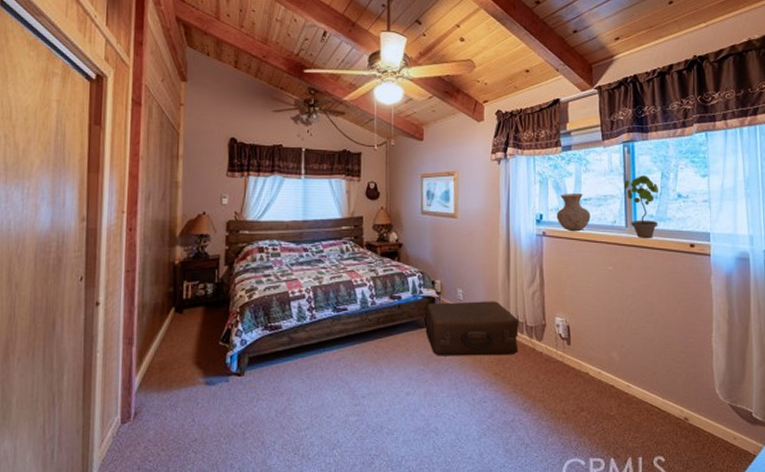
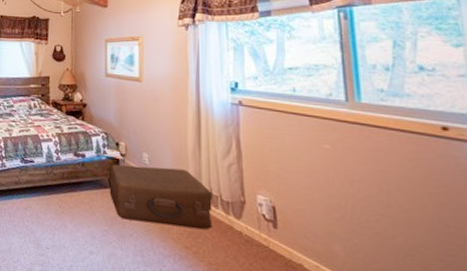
vase: present [556,193,591,232] -> none [255,61,298,103]
potted plant: present [624,175,659,239] -> none [341,44,392,117]

